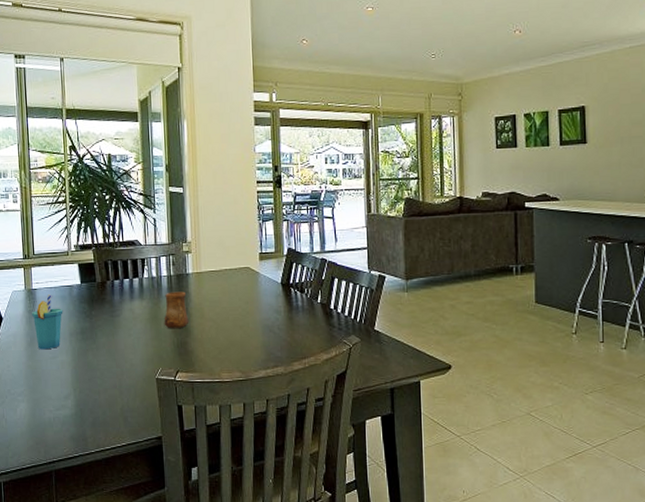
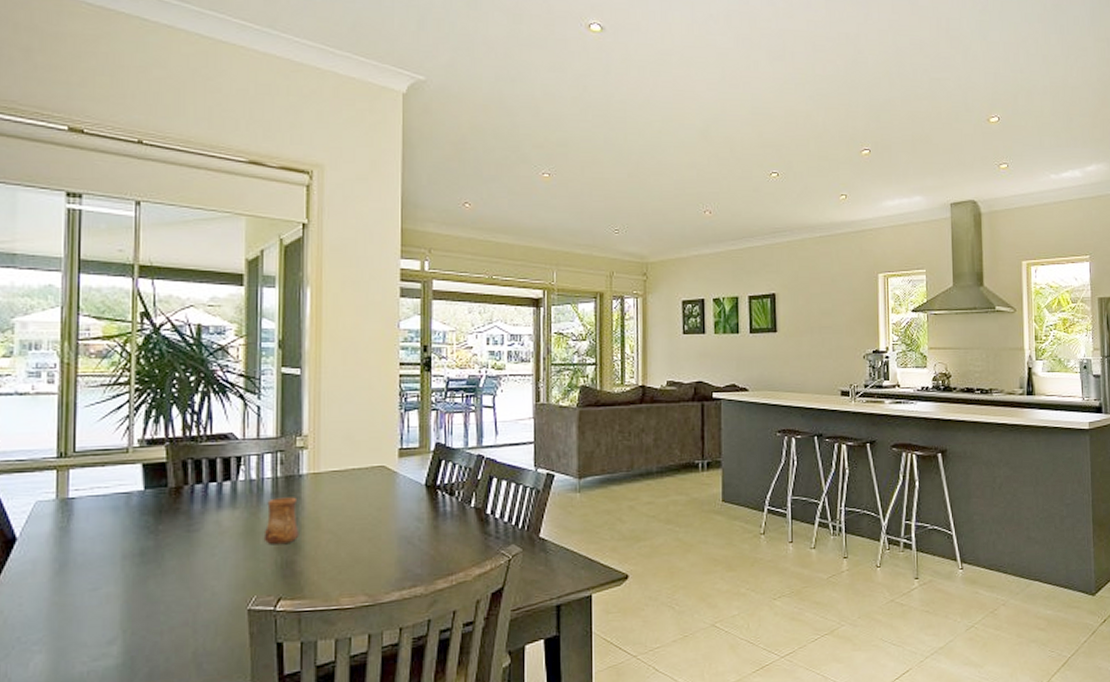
cup: present [32,294,63,350] -> none [65,505,115,580]

